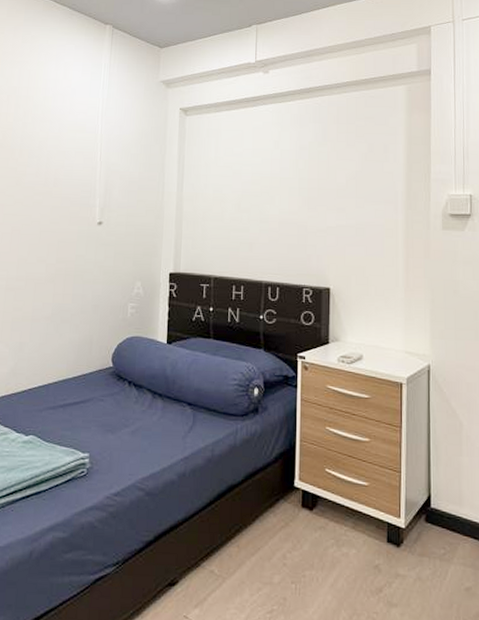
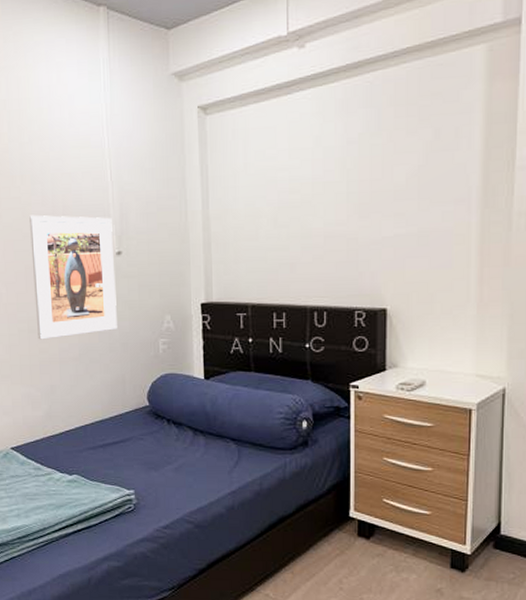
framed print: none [14,184,97,298] -> present [30,215,117,340]

